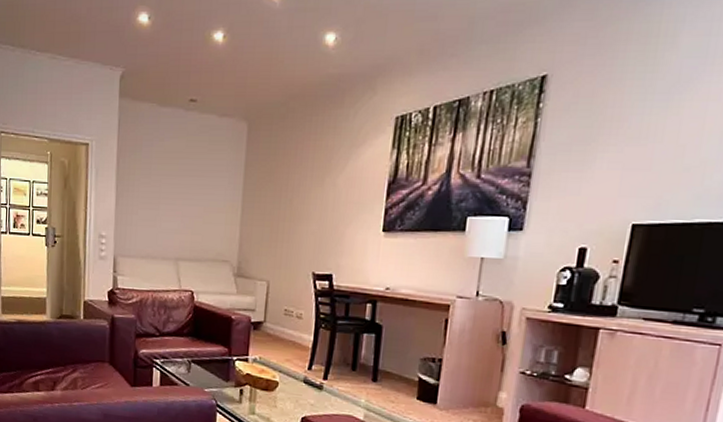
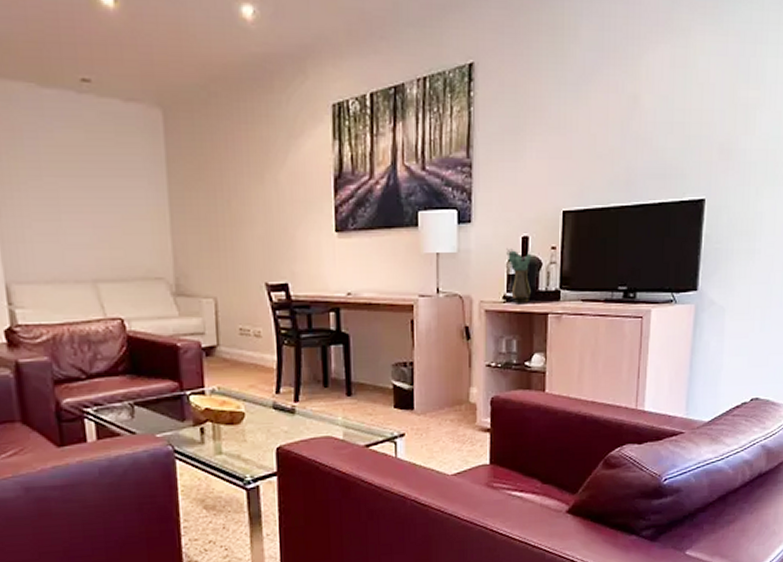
vase: none [558,258,589,316] -> present [506,248,532,304]

